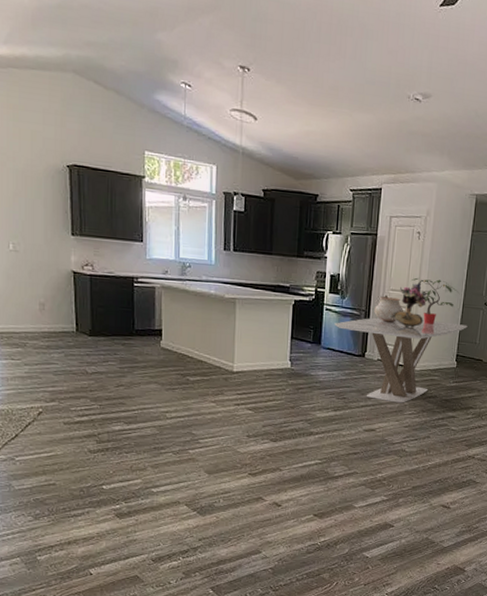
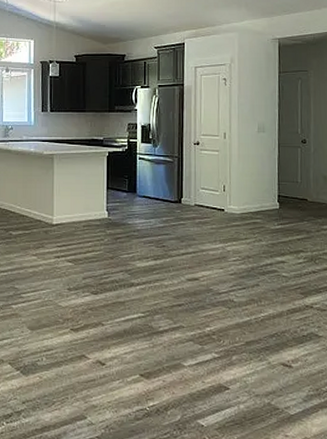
dining table: present [334,317,468,403] -> none [148,161,286,249]
ceramic pot: present [374,296,403,323] -> none [187,142,217,167]
bouquet: present [390,282,427,328] -> none [203,126,240,171]
potted plant: present [412,277,459,325] -> none [222,121,273,166]

